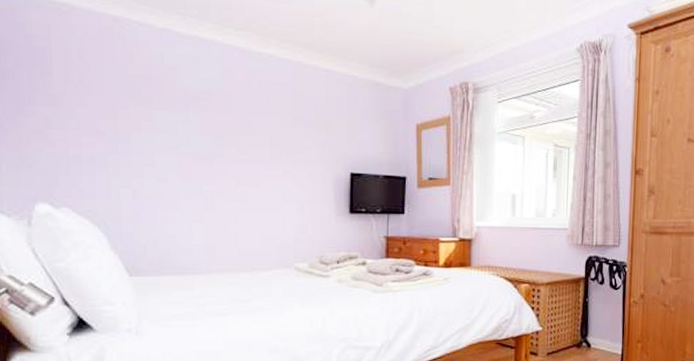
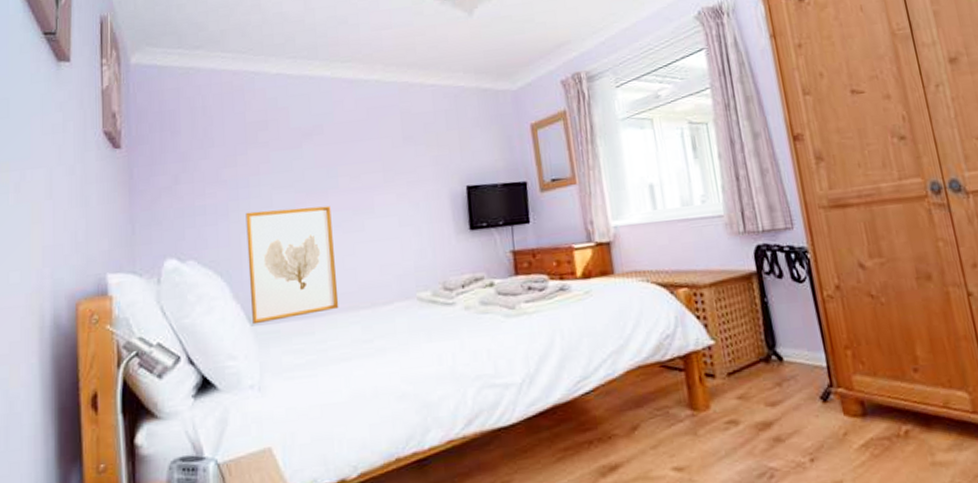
wall art: none [125,167,219,275] -> present [245,205,339,325]

